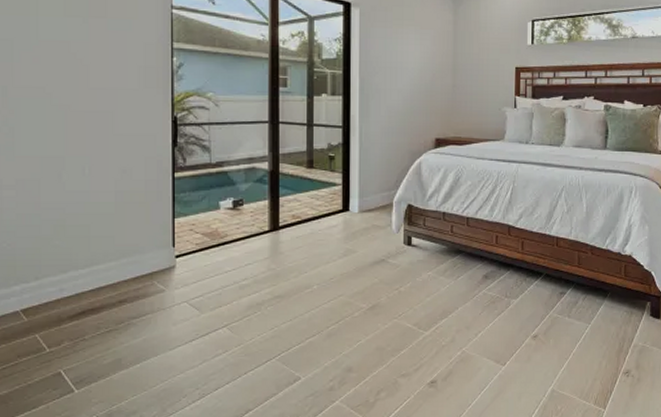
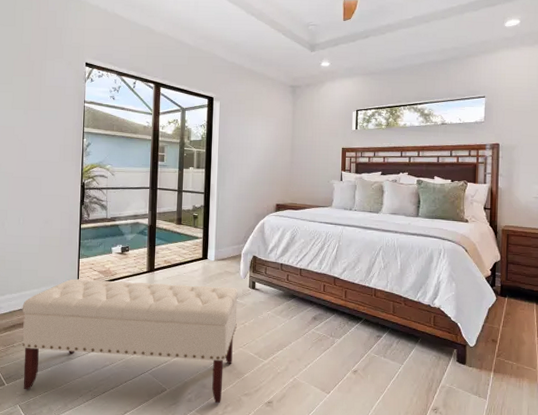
bench: none [94,244,390,396] -> present [22,279,238,404]

